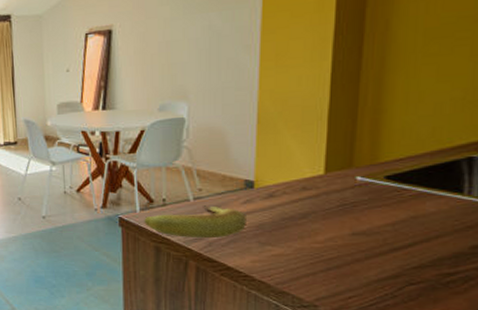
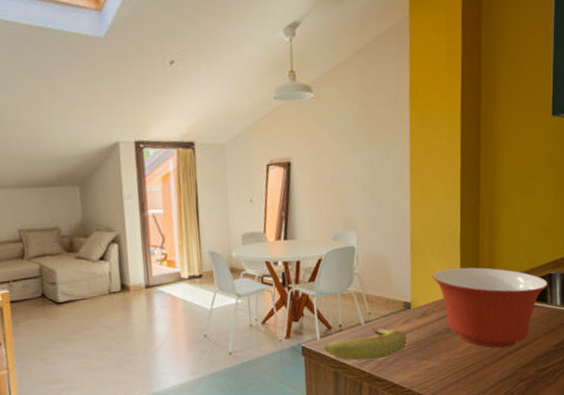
mixing bowl: none [285,144,467,243] -> present [432,267,549,348]

